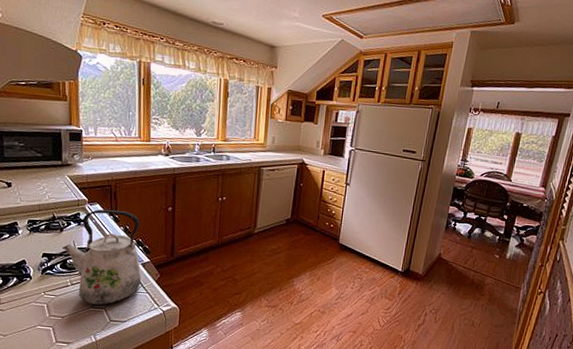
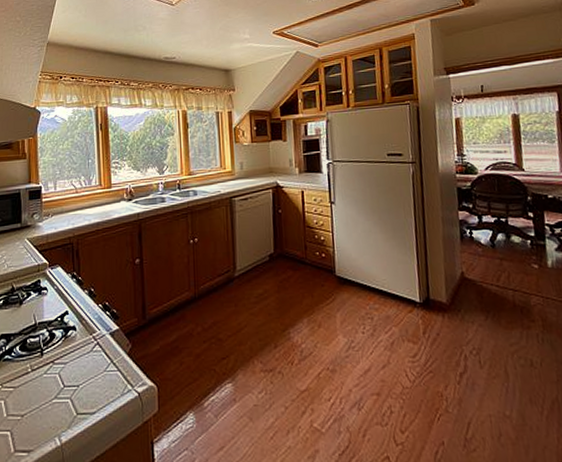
kettle: present [62,209,142,305] -> none [21,270,111,394]

